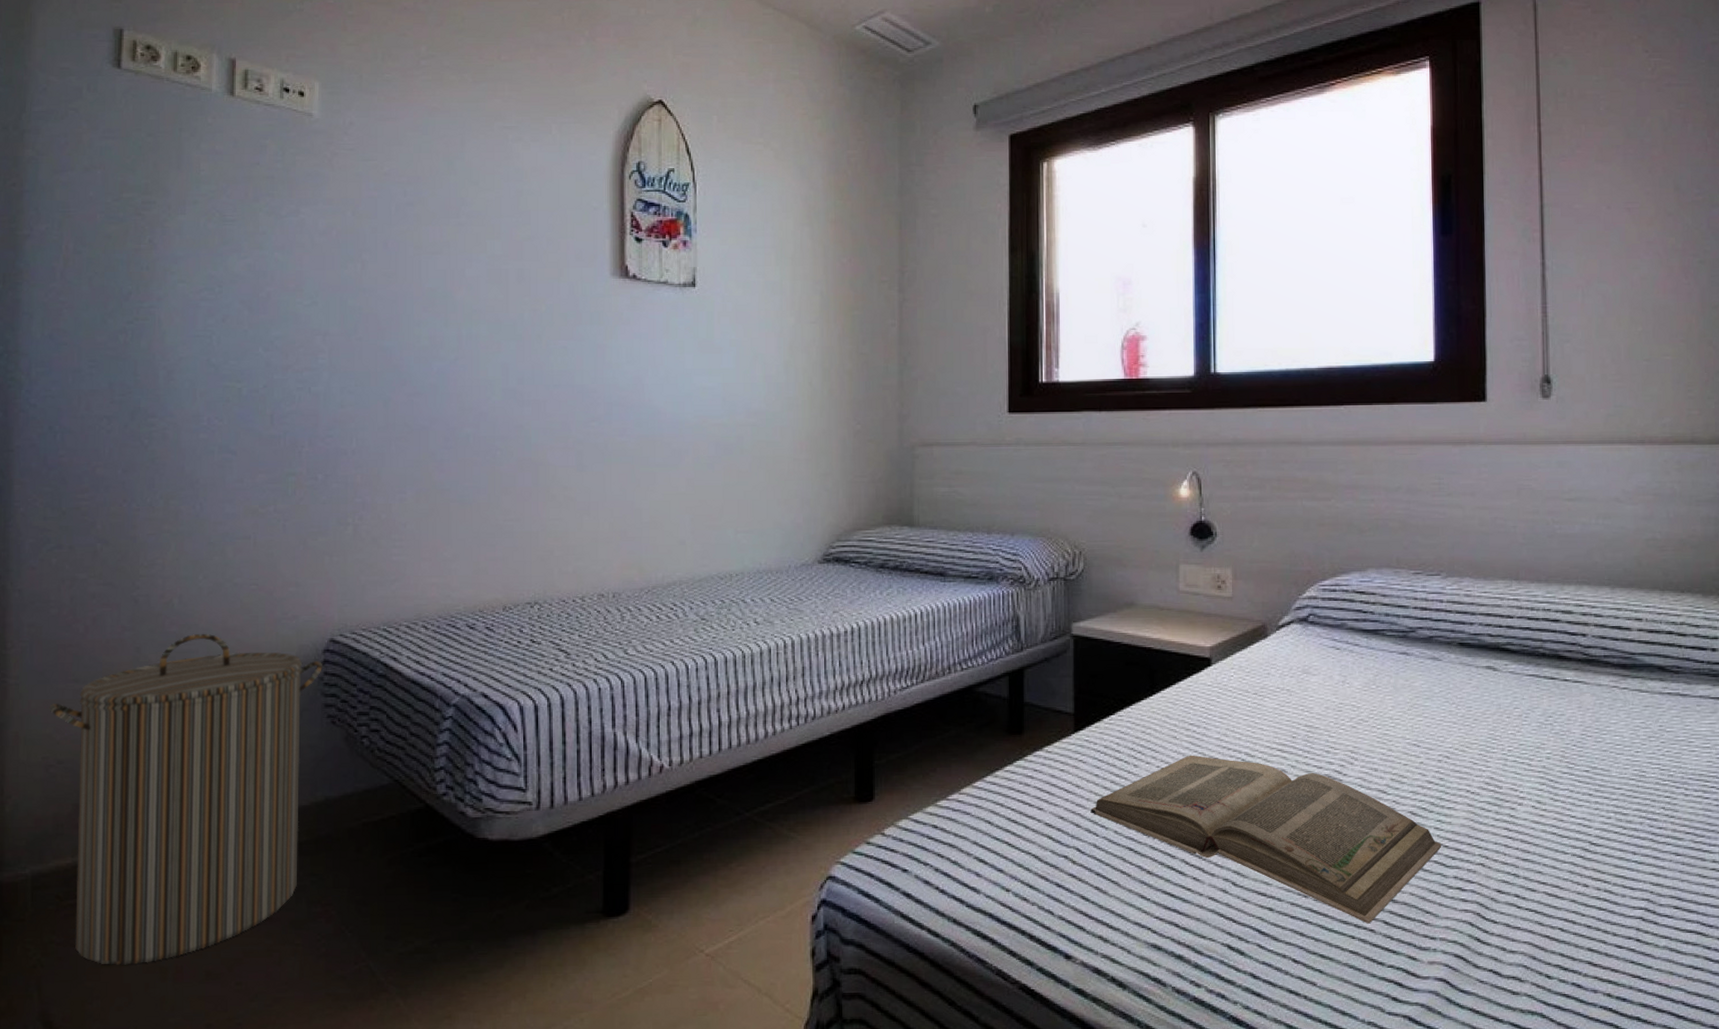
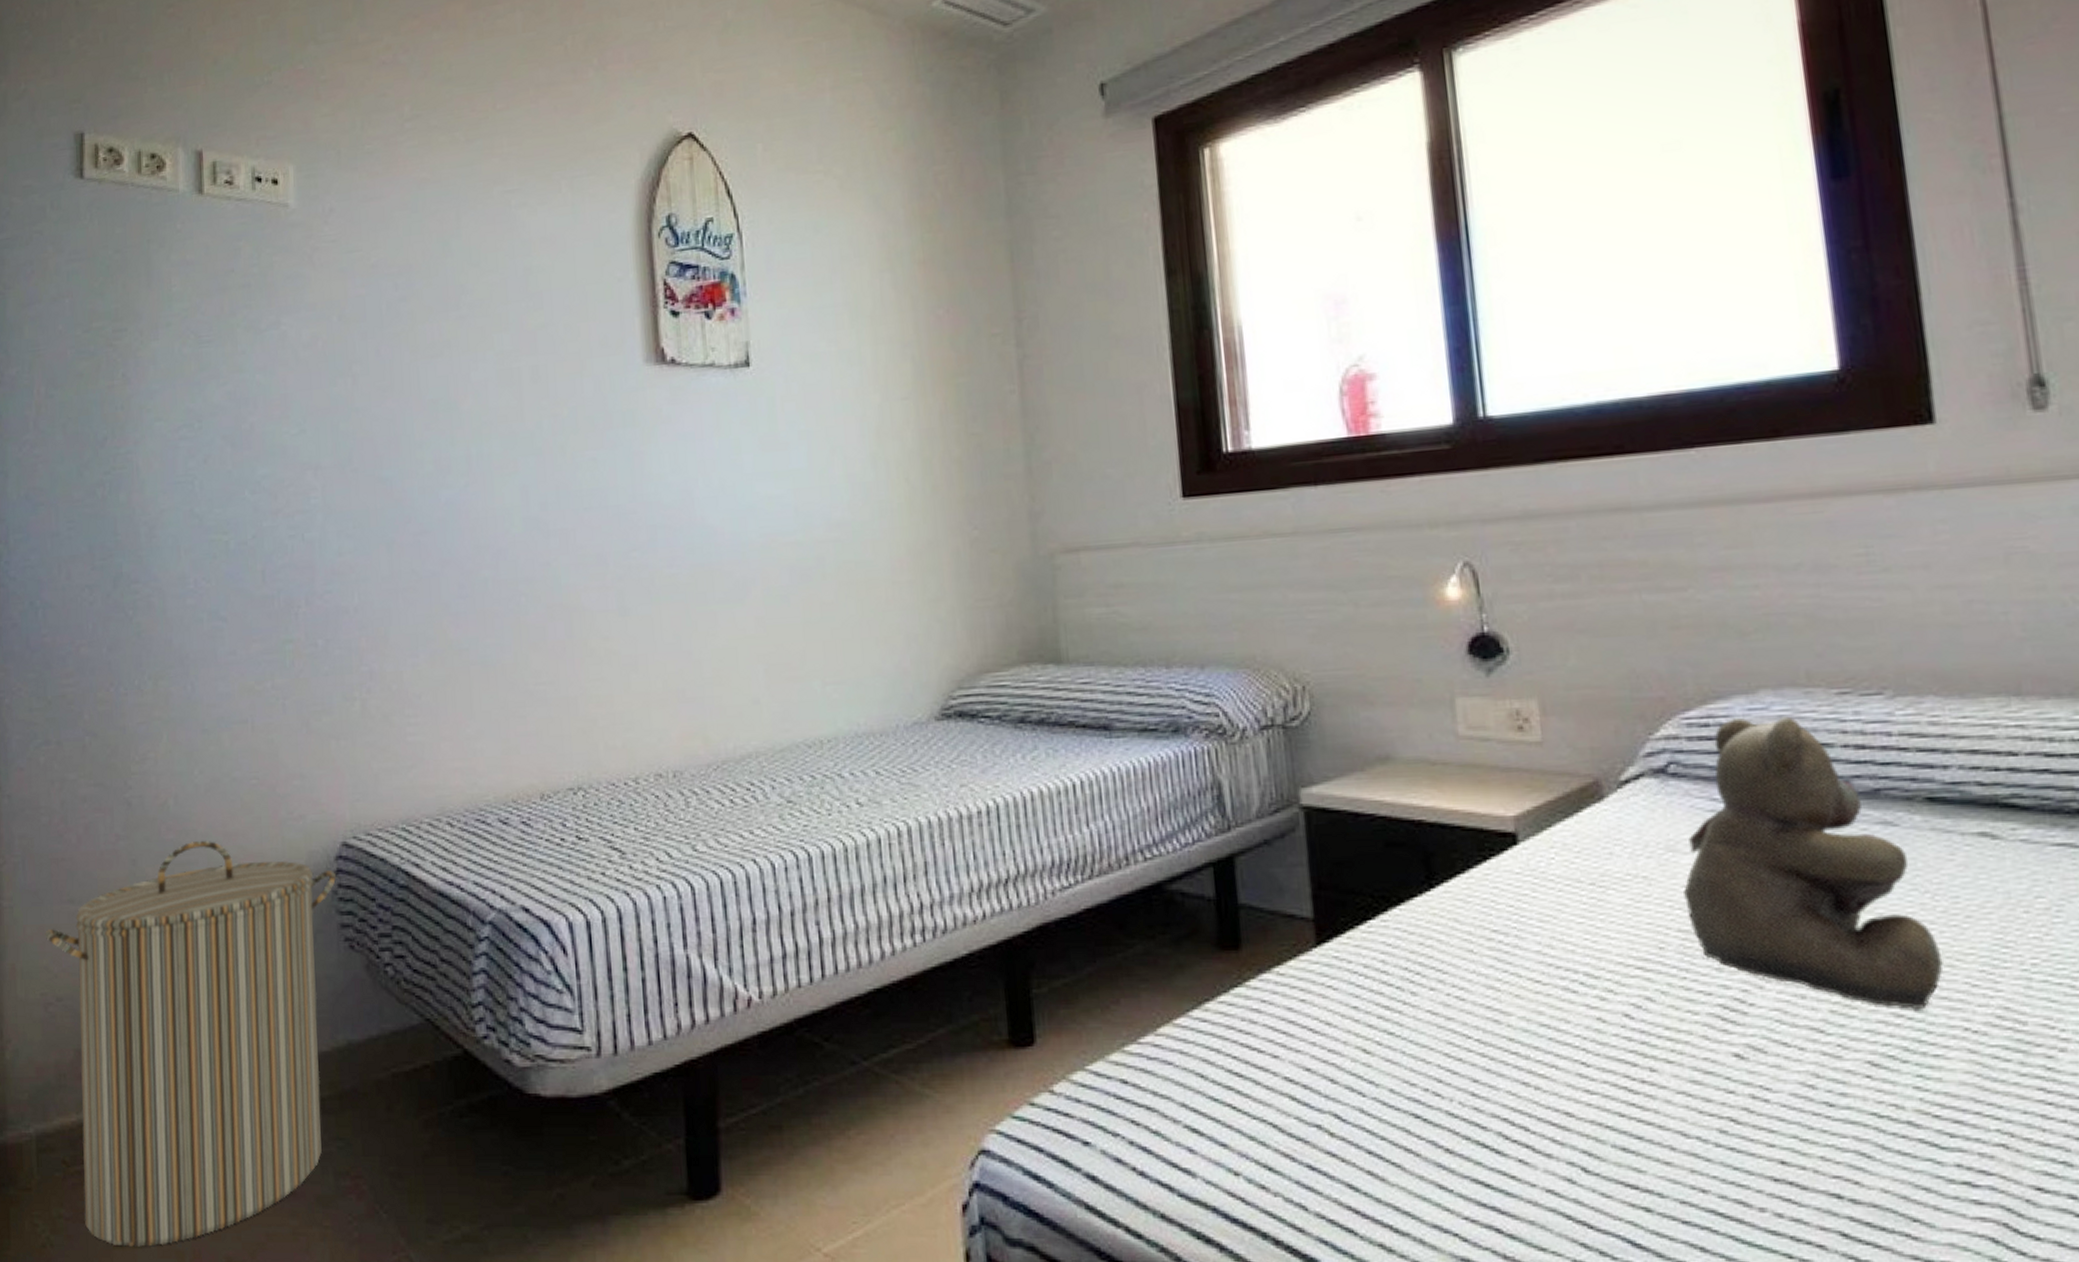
book: present [1090,755,1442,924] -> none [1350,976,1930,1236]
teddy bear: none [1311,586,1459,778] -> present [1684,716,1944,1009]

